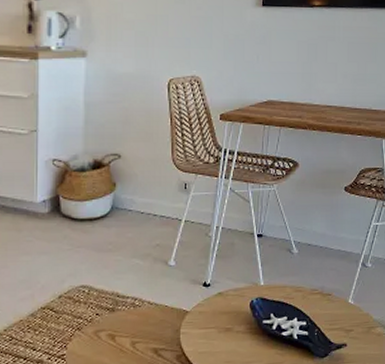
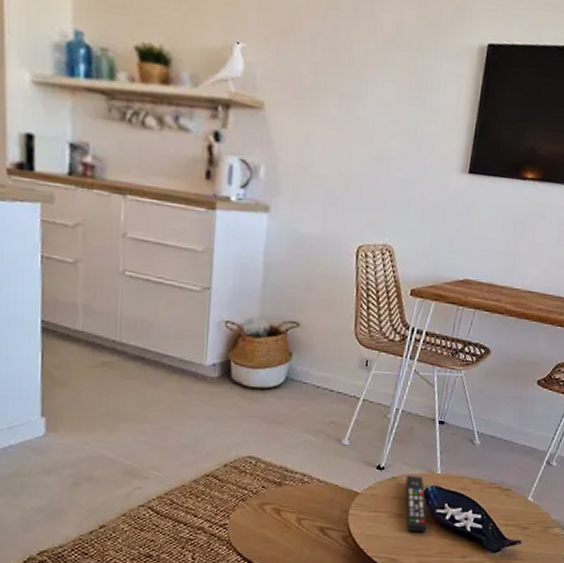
remote control: none [231,289,256,345] -> present [405,475,427,533]

